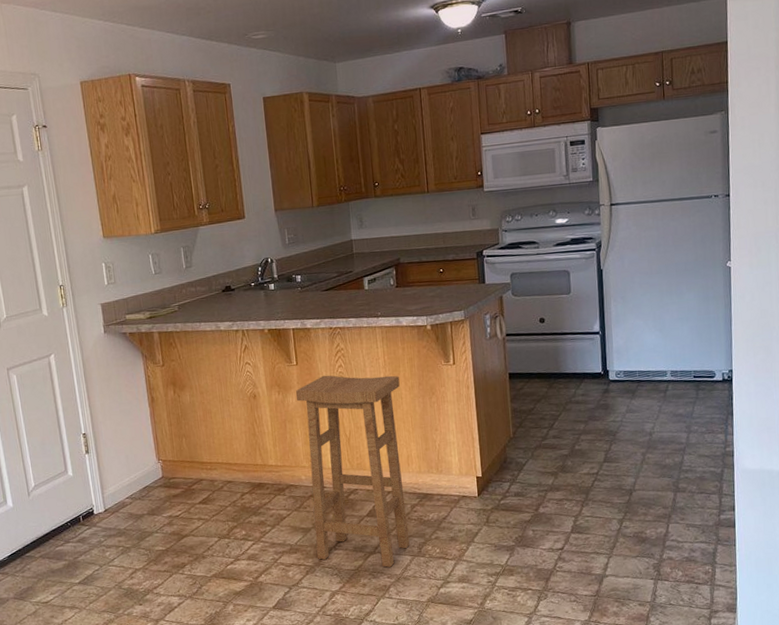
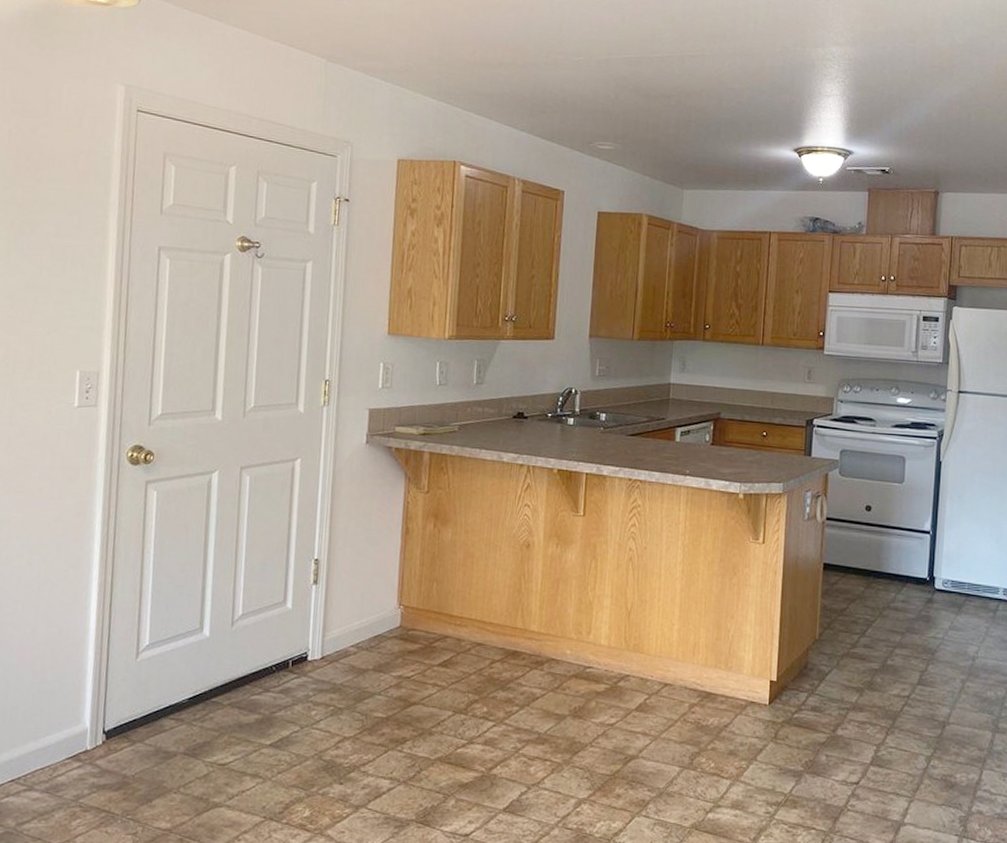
bar stool: present [295,375,410,568] -> none [568,533,699,778]

